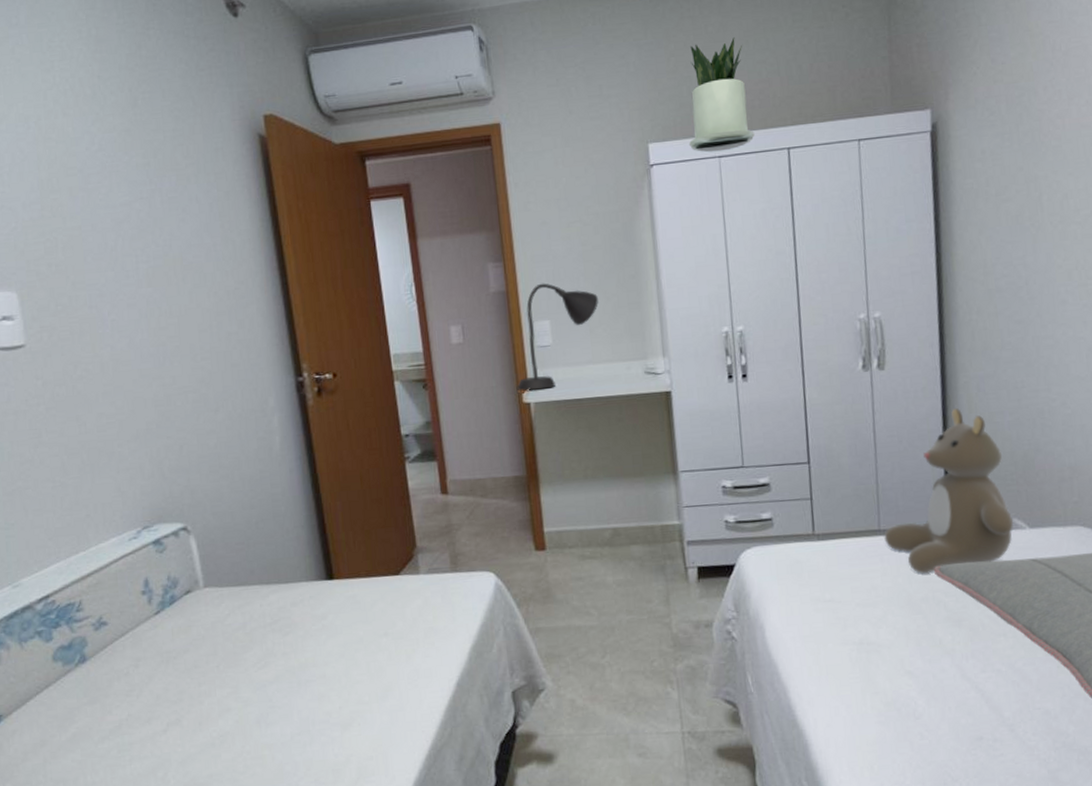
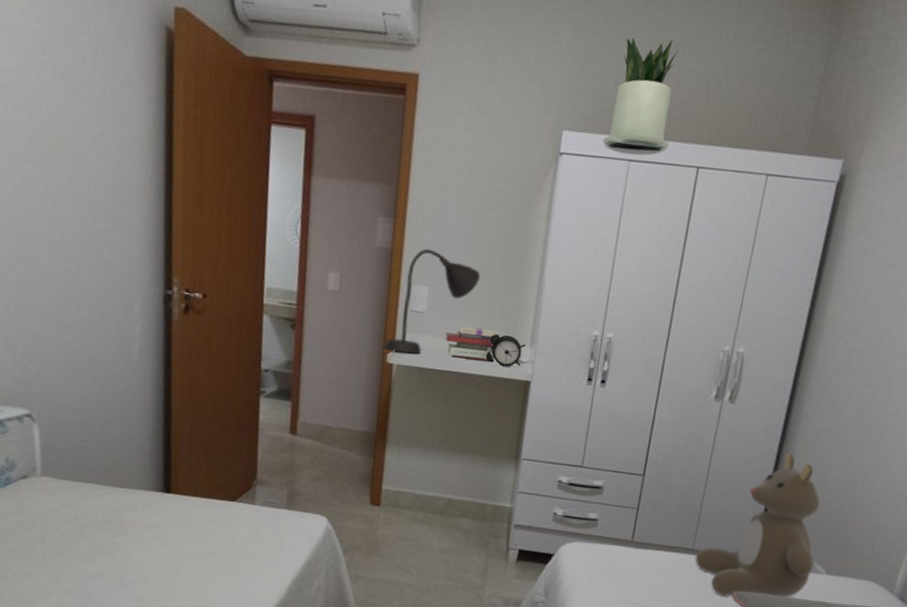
books: none [576,347,631,384] -> present [445,325,500,361]
alarm clock: none [620,349,658,383] -> present [485,333,526,367]

